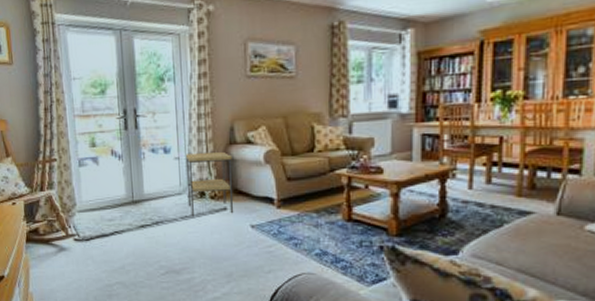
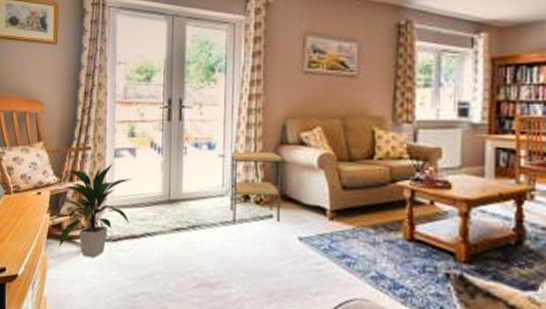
indoor plant: none [35,173,99,255] -> present [59,164,132,257]

